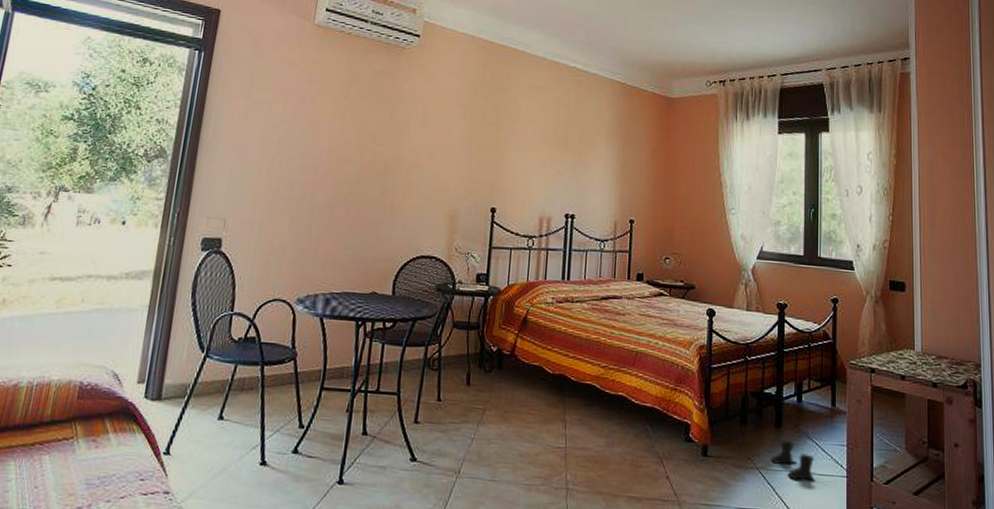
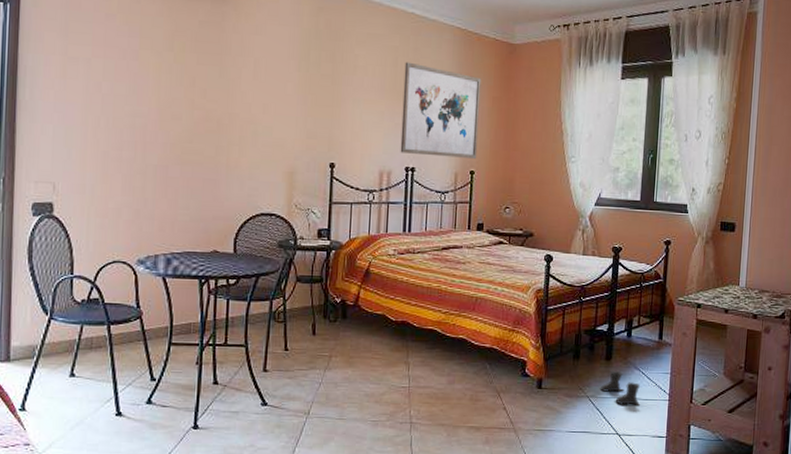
wall art: none [560,112,640,208] -> present [400,62,482,159]

